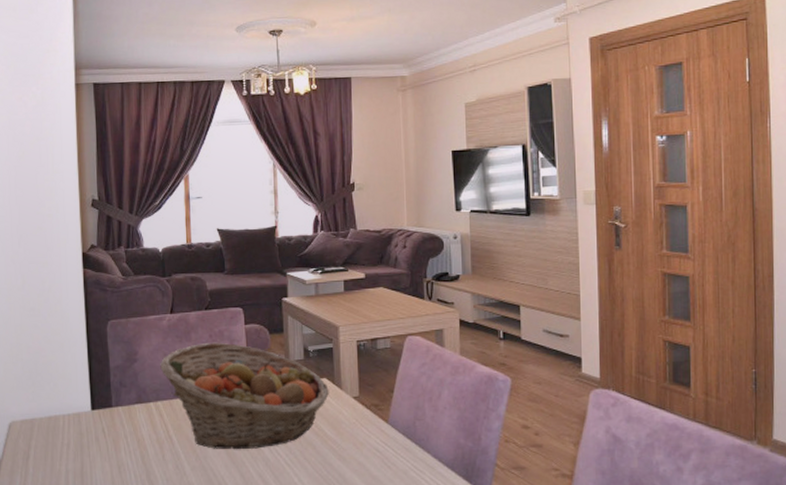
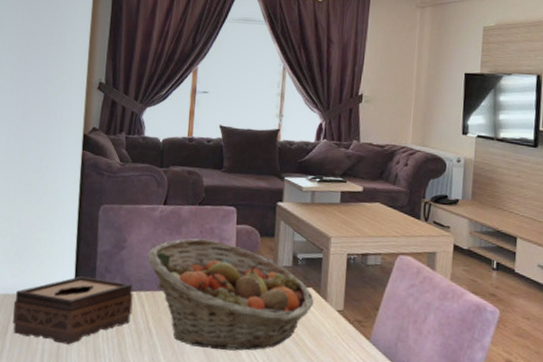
tissue box: none [32,393,151,463] -> present [13,276,133,345]

